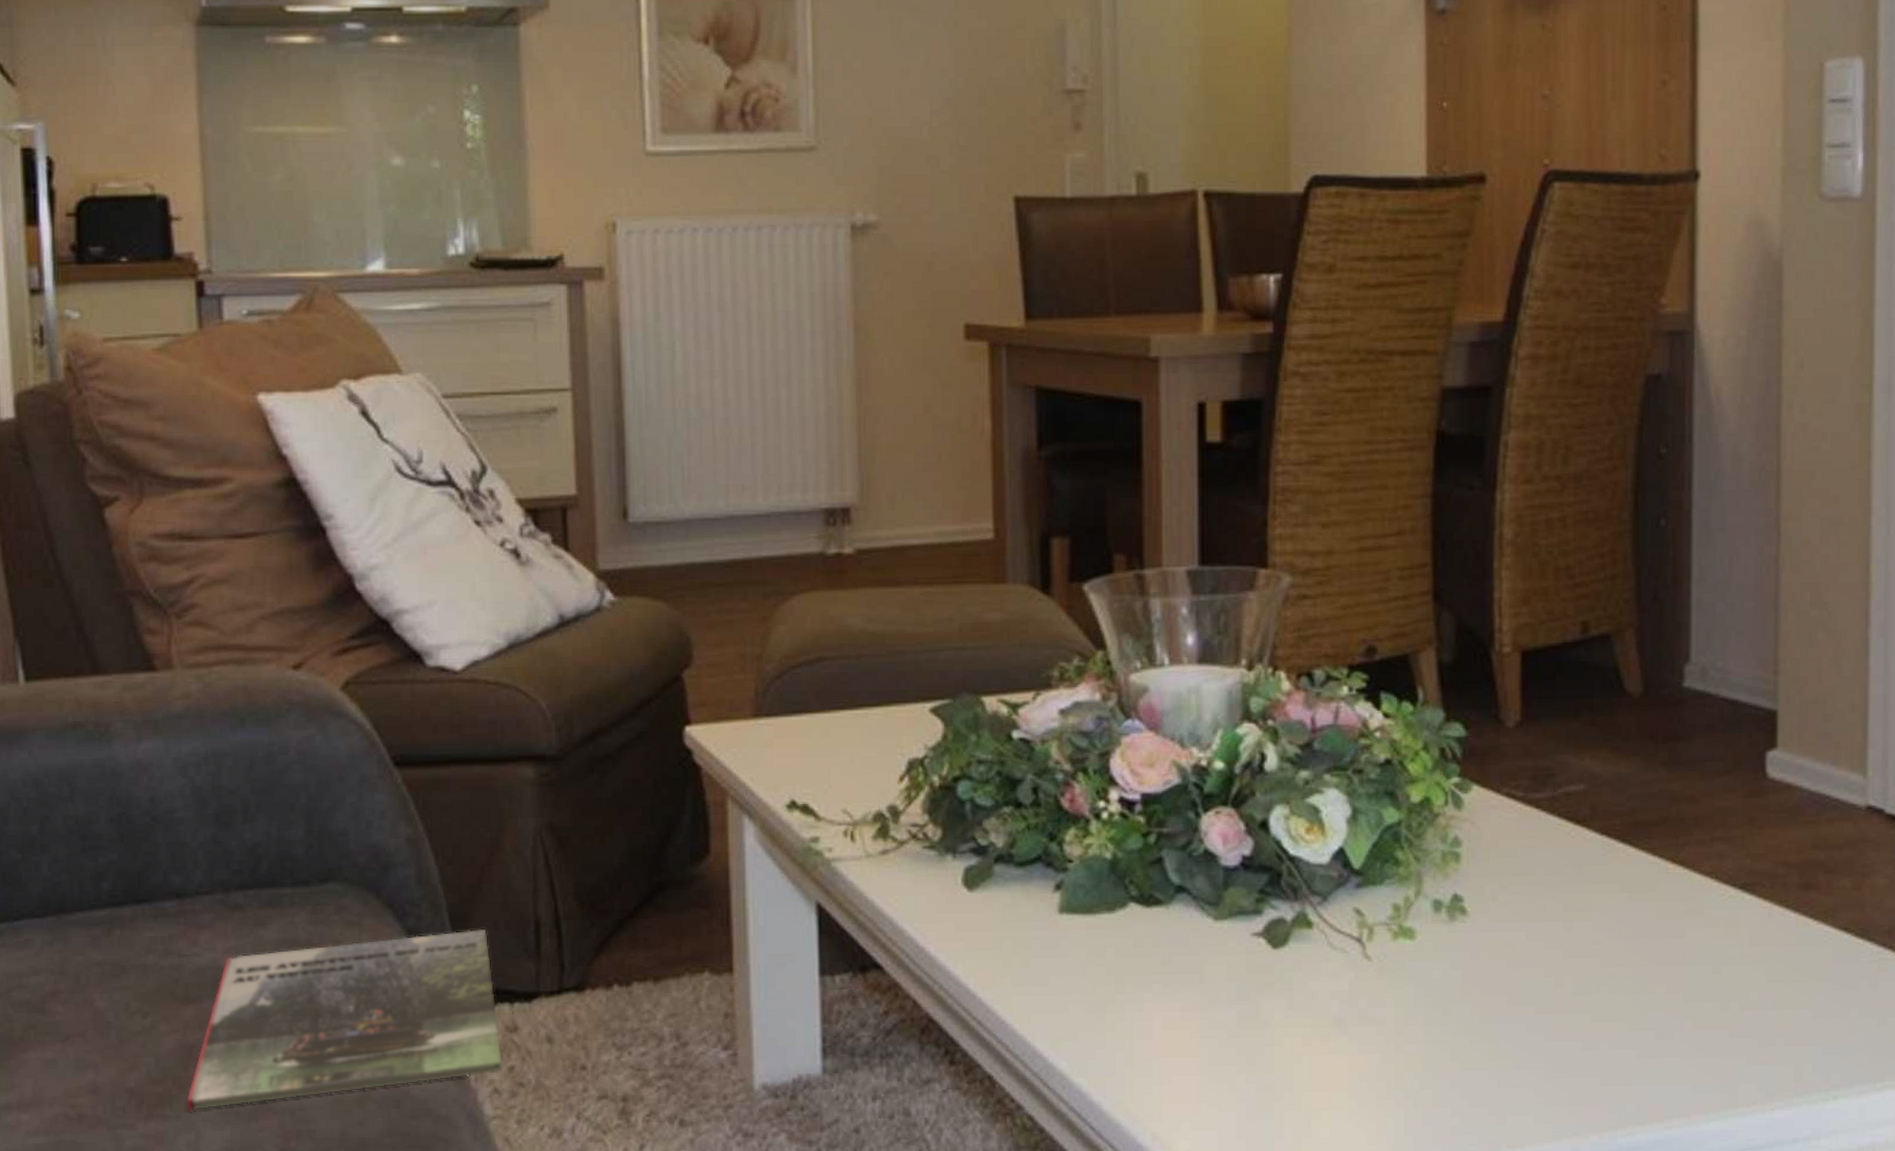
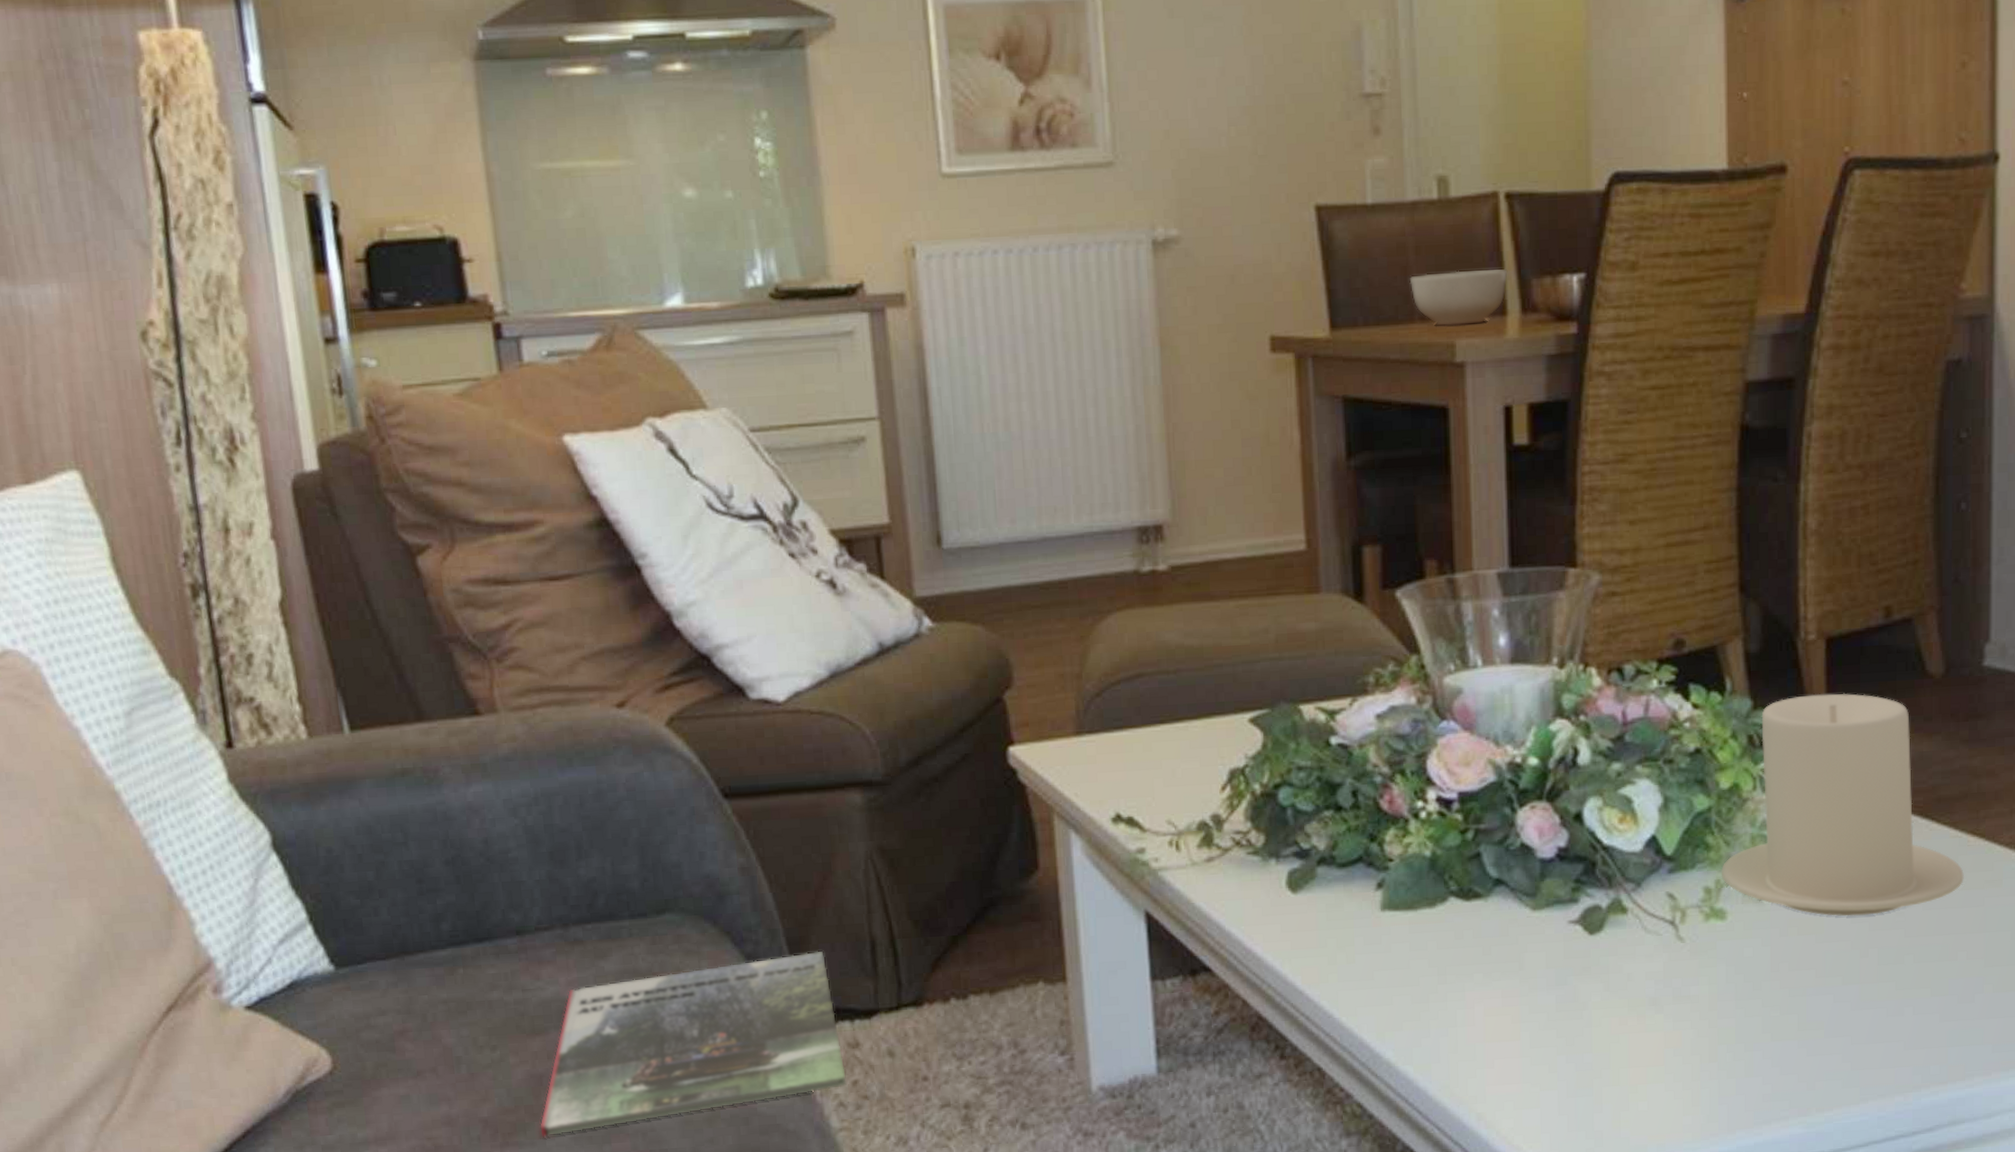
bowl: none [1106,266,1205,321] -> present [1409,268,1508,327]
candle: none [1411,708,1663,942] -> present [1722,693,1964,916]

